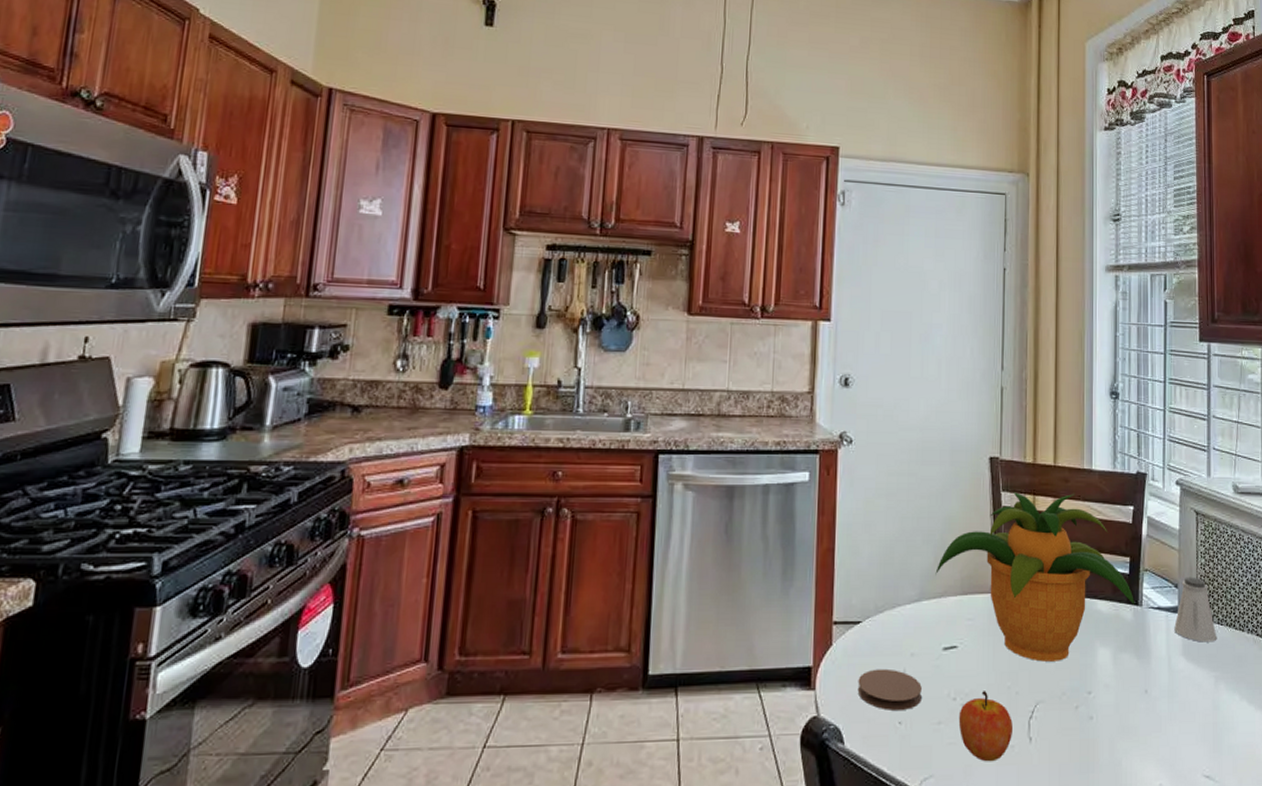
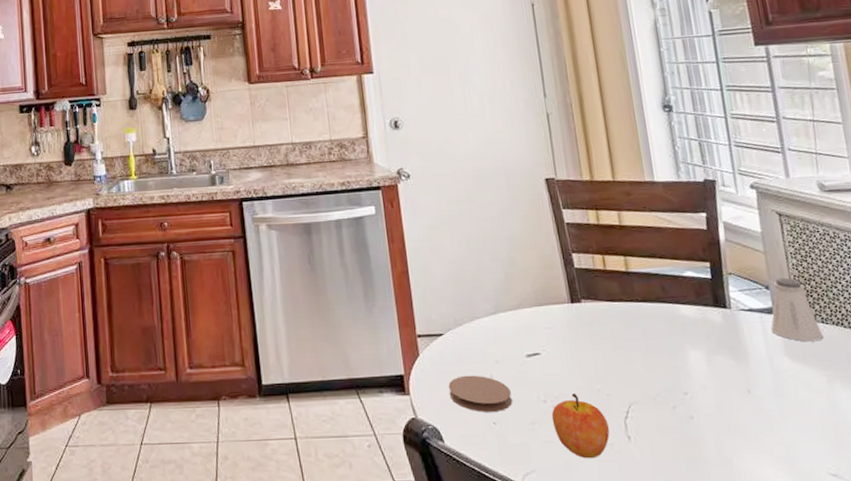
potted plant: present [935,492,1135,662] -> none [507,206,723,365]

